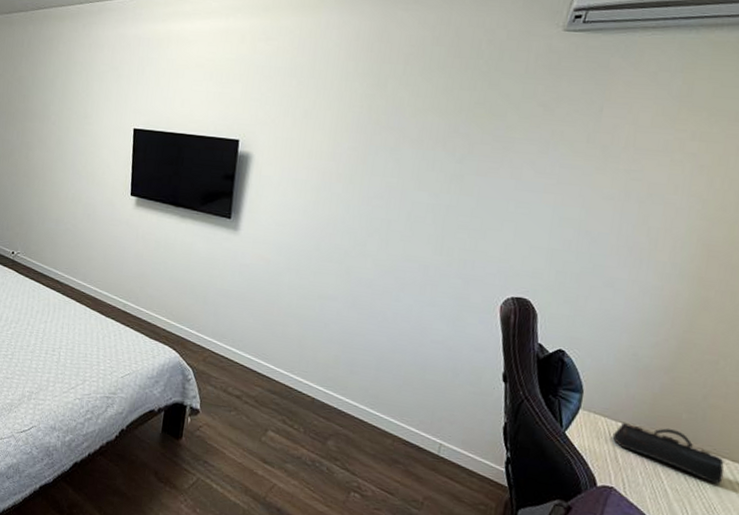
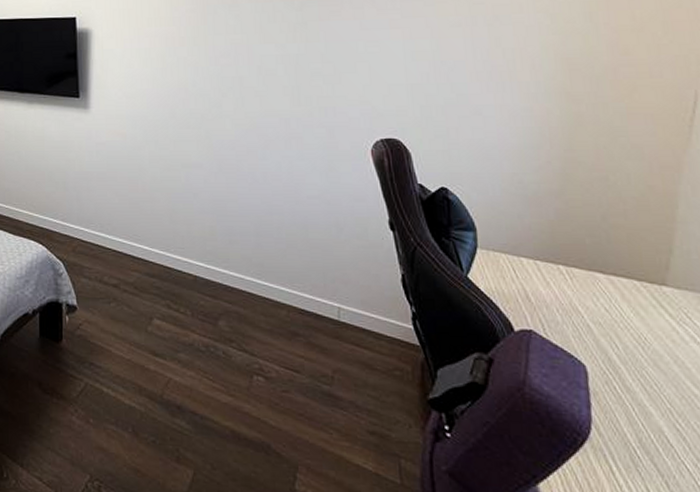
pencil case: present [612,422,725,484] -> none [517,256,646,311]

